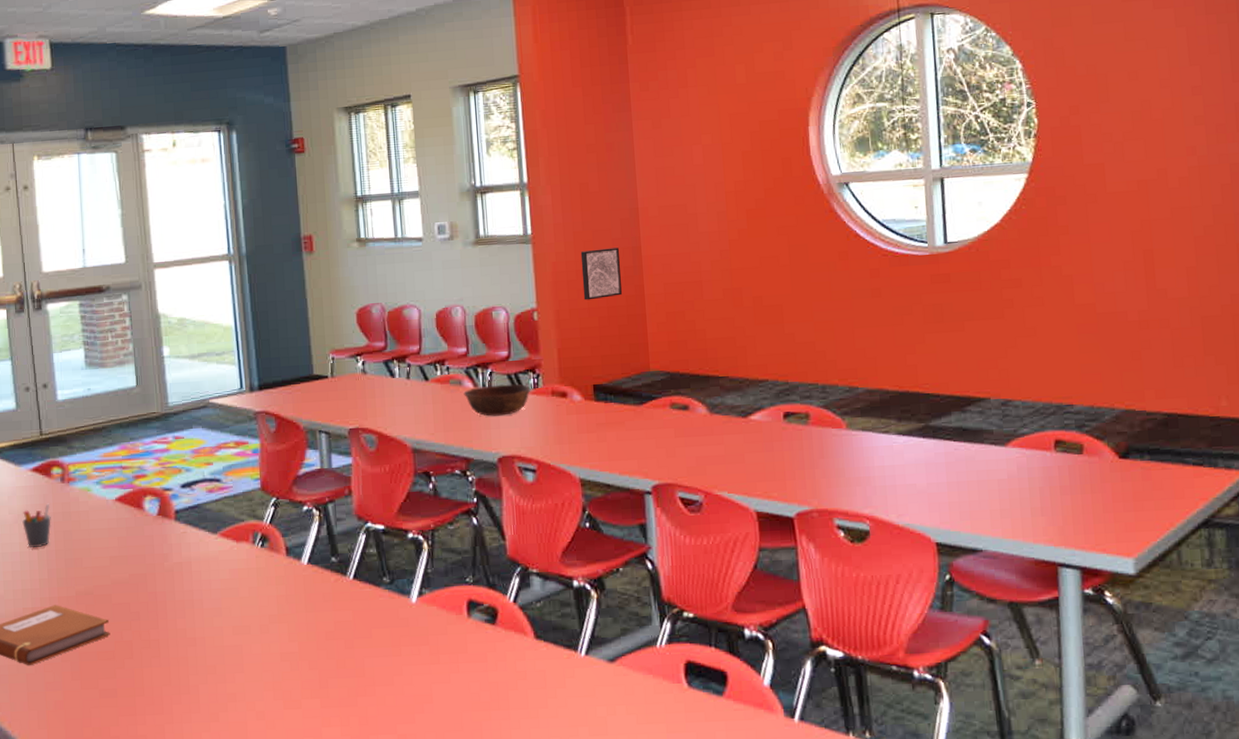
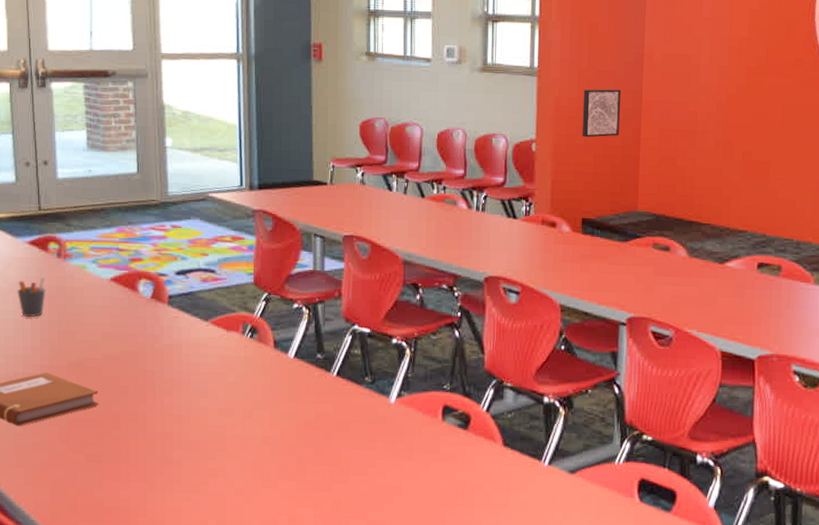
bowl: present [463,383,531,417] -> none [457,208,522,238]

